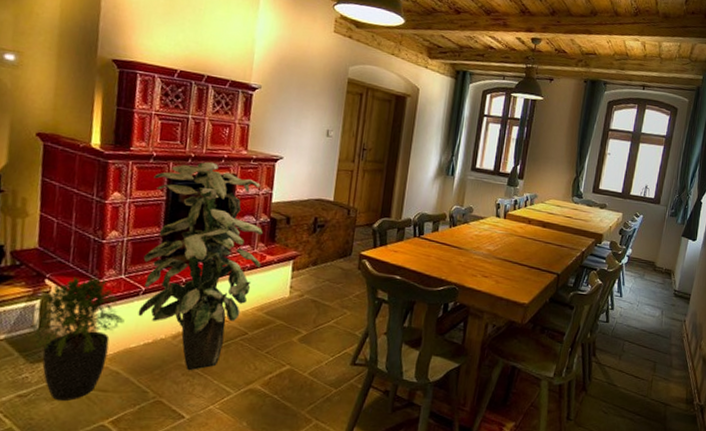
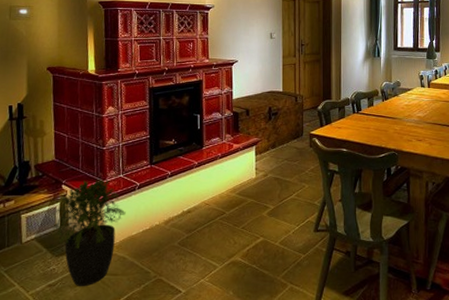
indoor plant: present [138,161,263,371] -> none [136,72,230,251]

